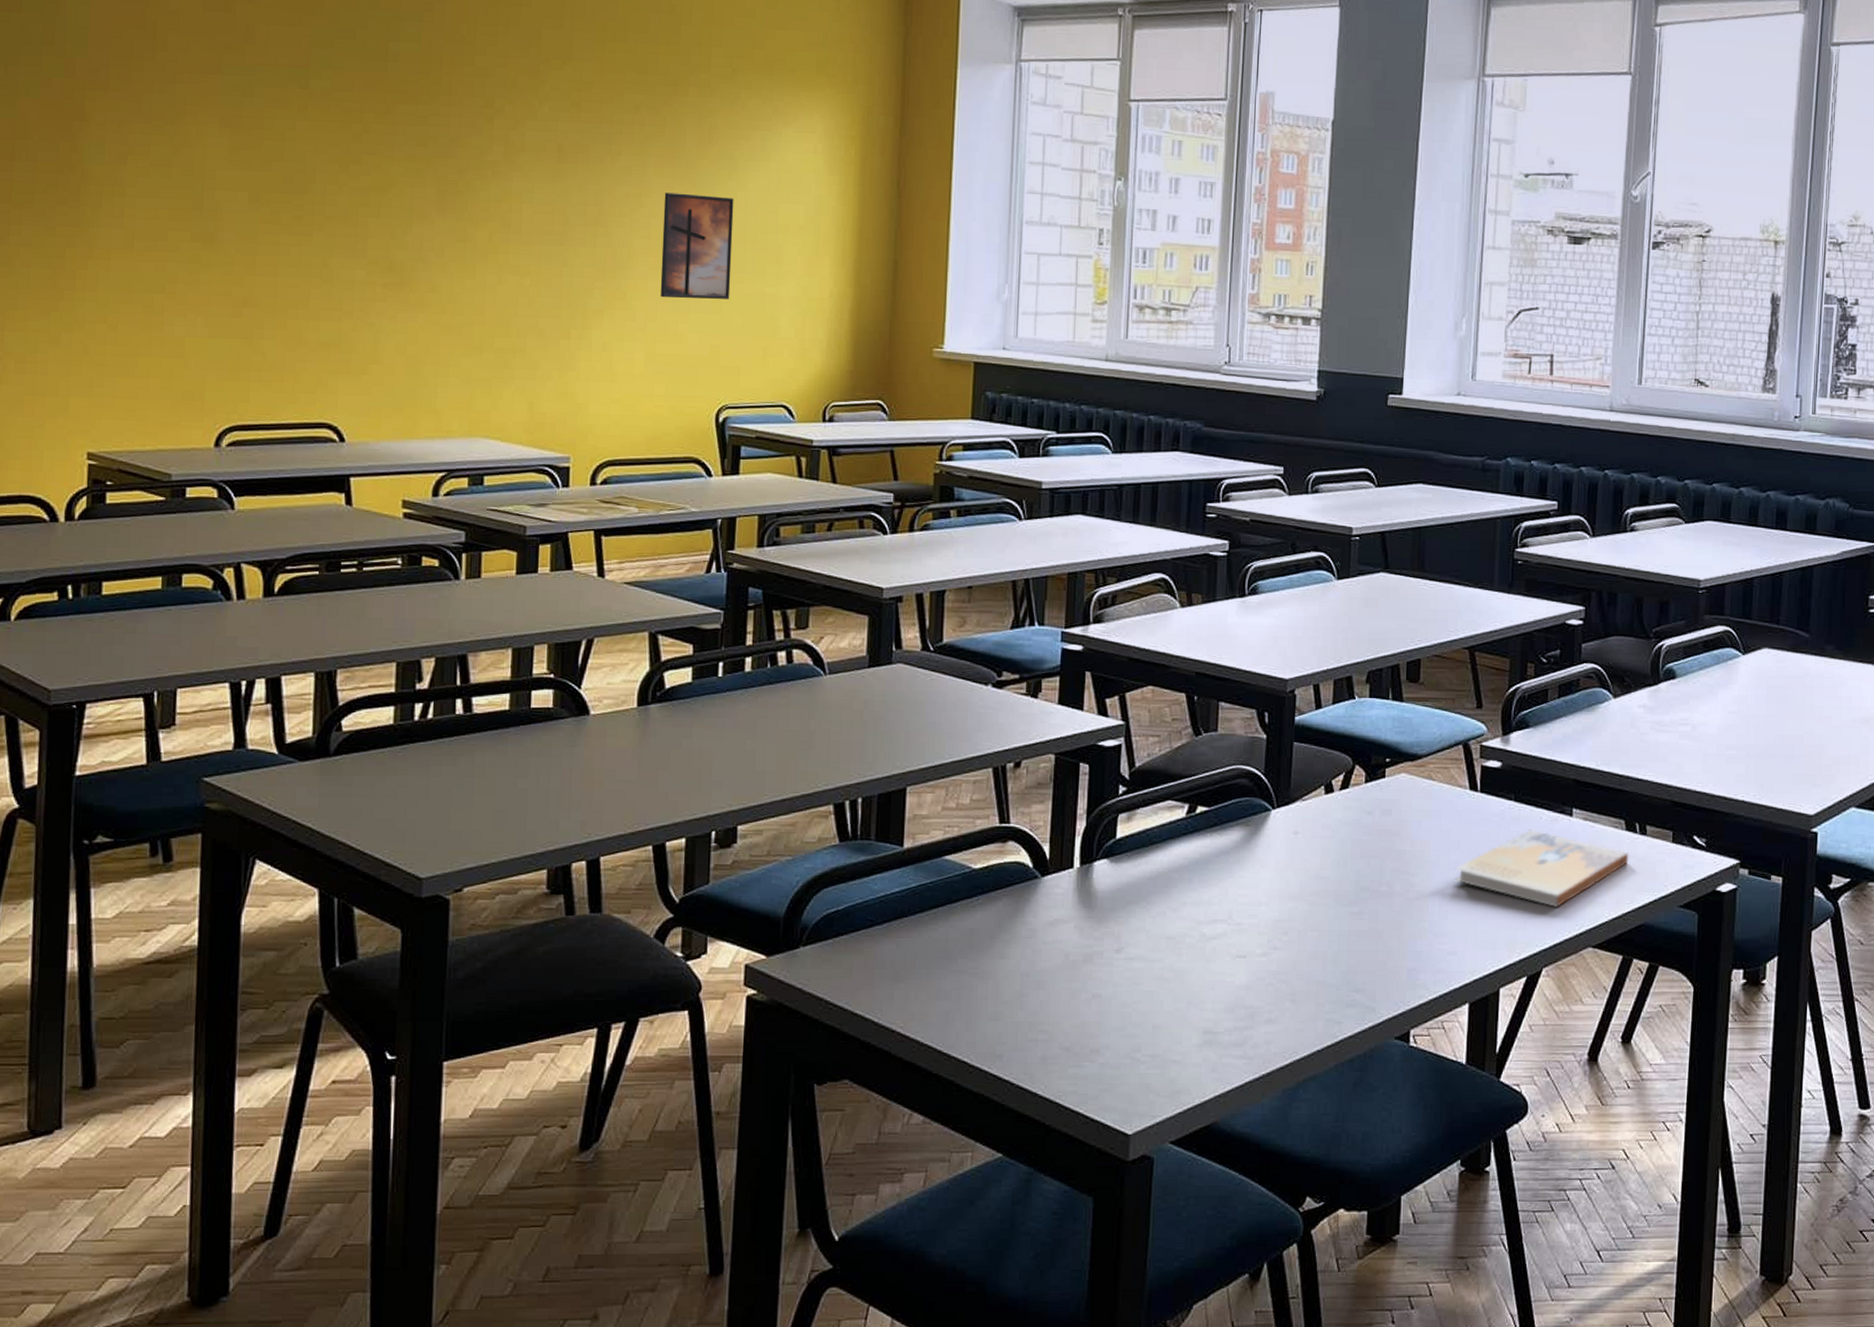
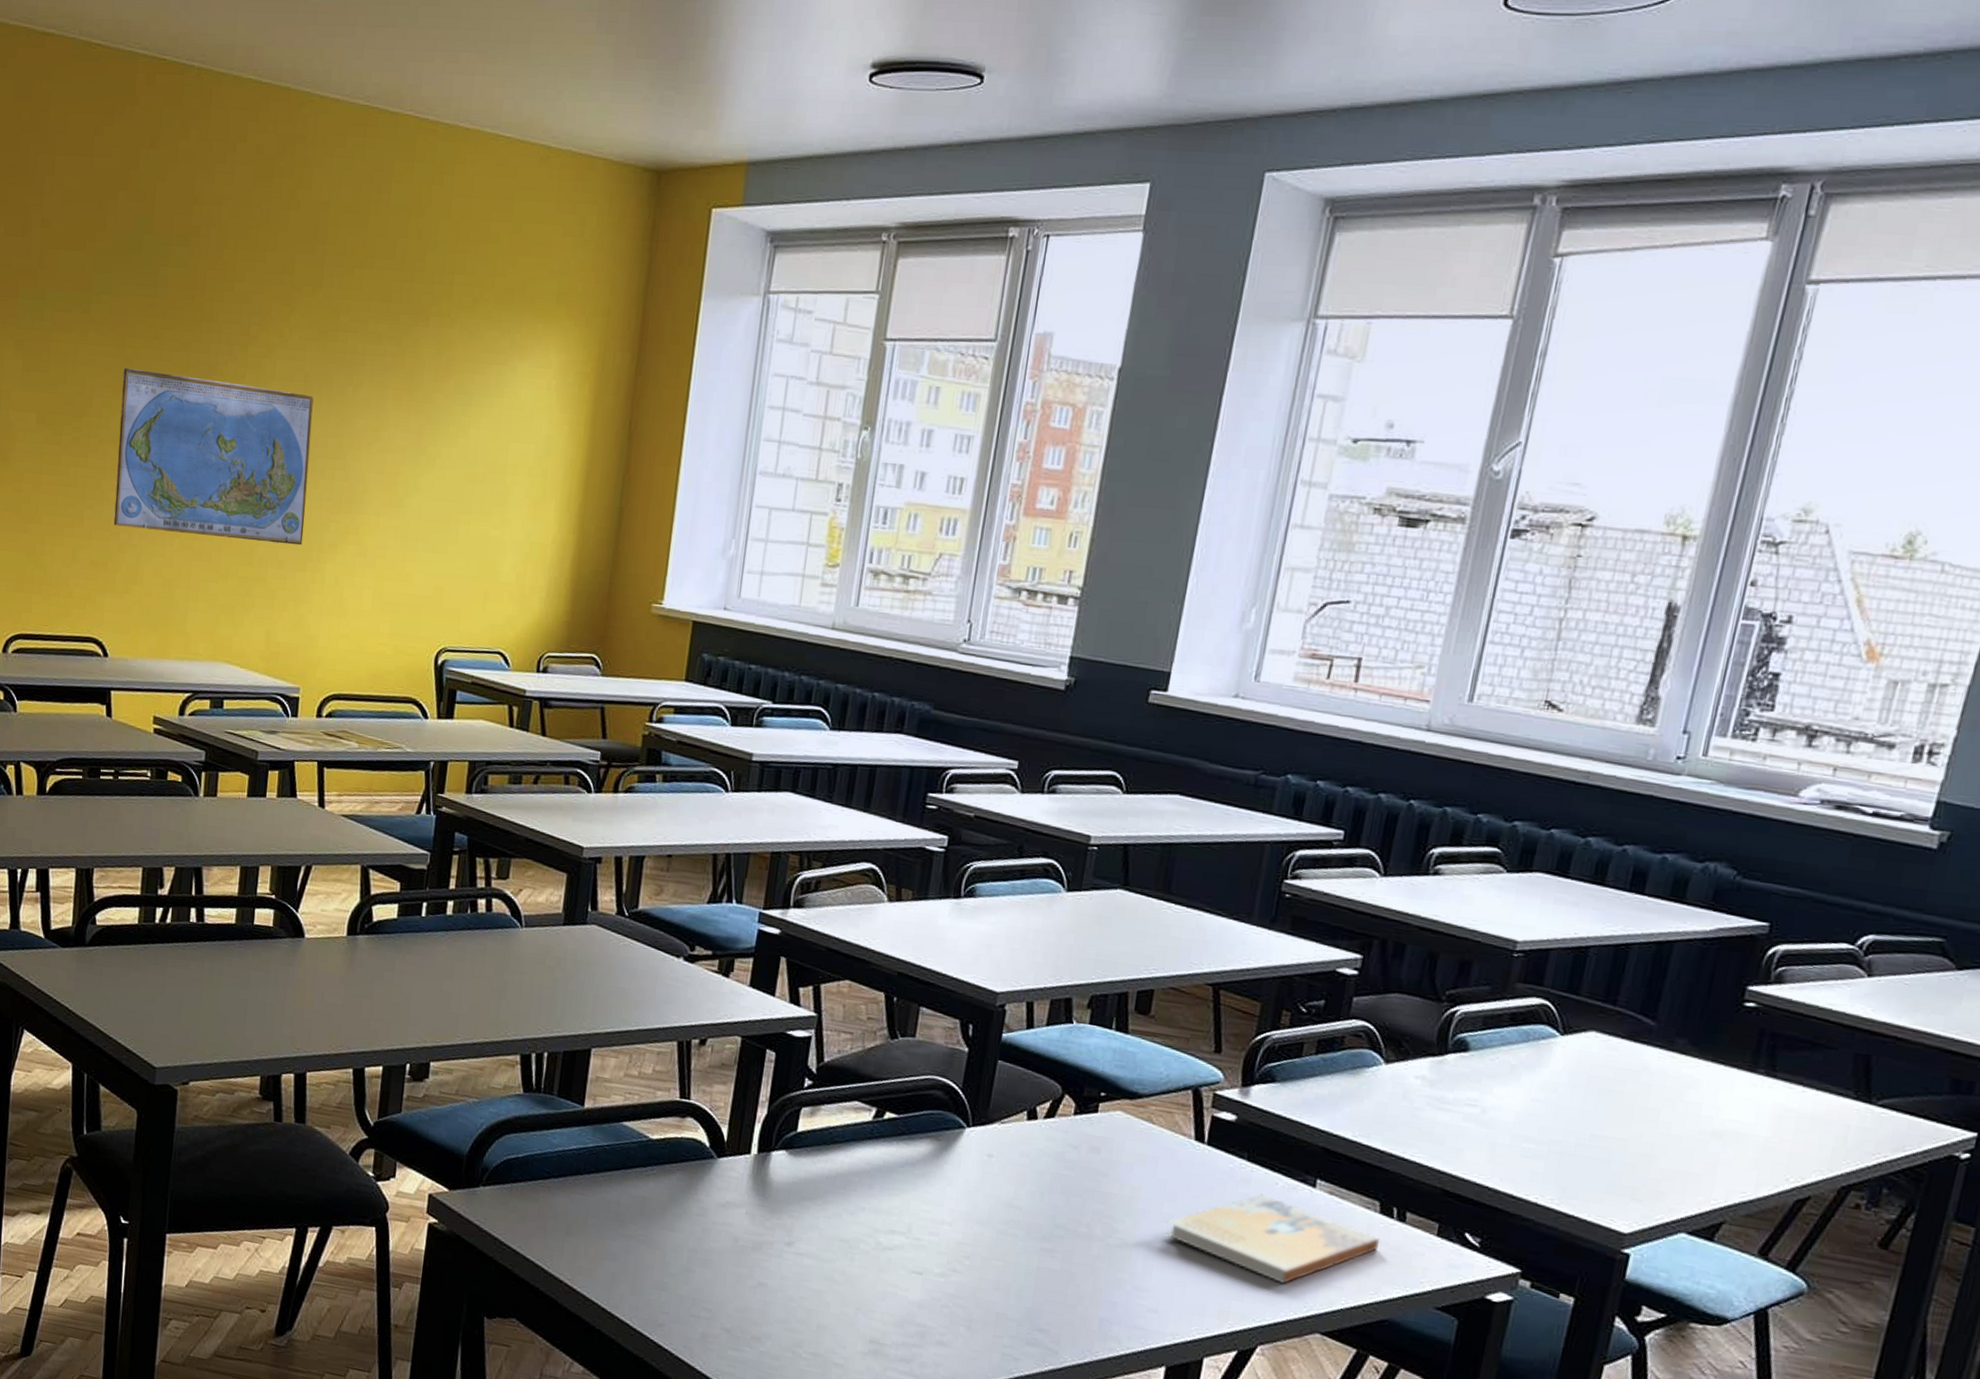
world map: none [346,143,569,314] -> present [113,367,314,546]
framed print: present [660,192,734,299] -> none [390,427,466,540]

